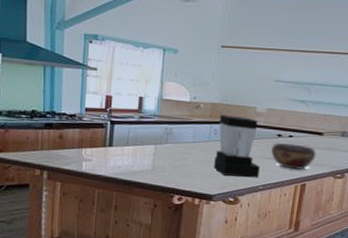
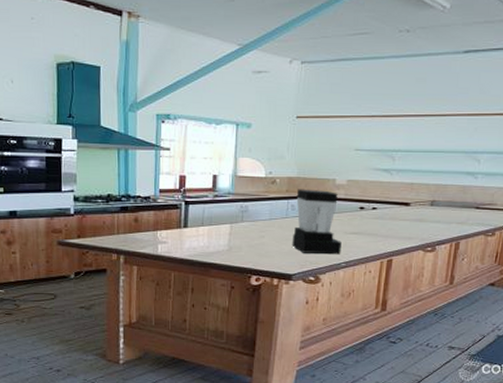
decorative bowl: present [271,143,317,170] -> none [354,216,404,244]

